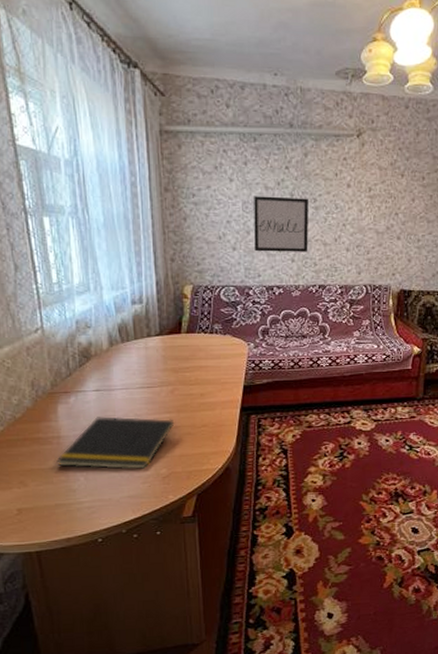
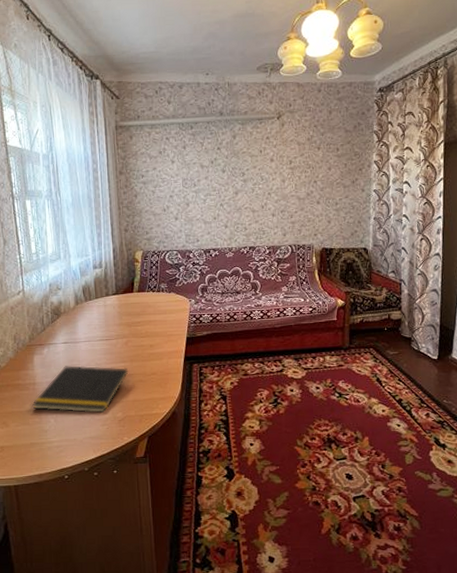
wall art: present [254,196,308,252] -> none [192,173,239,220]

